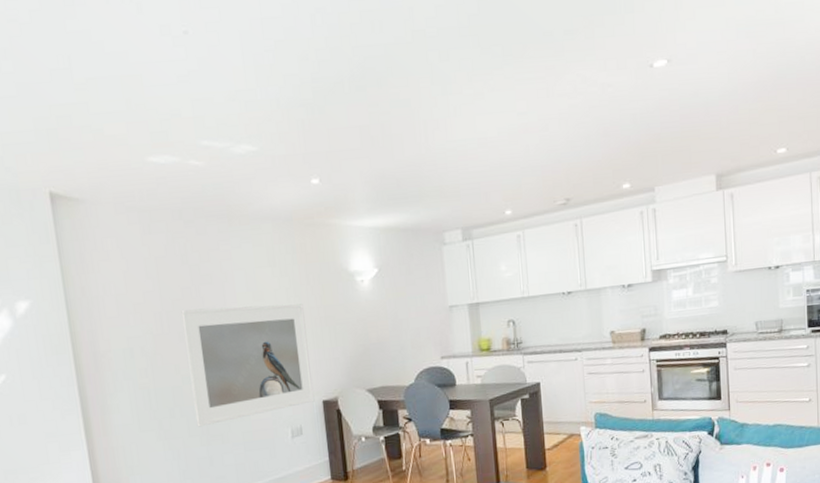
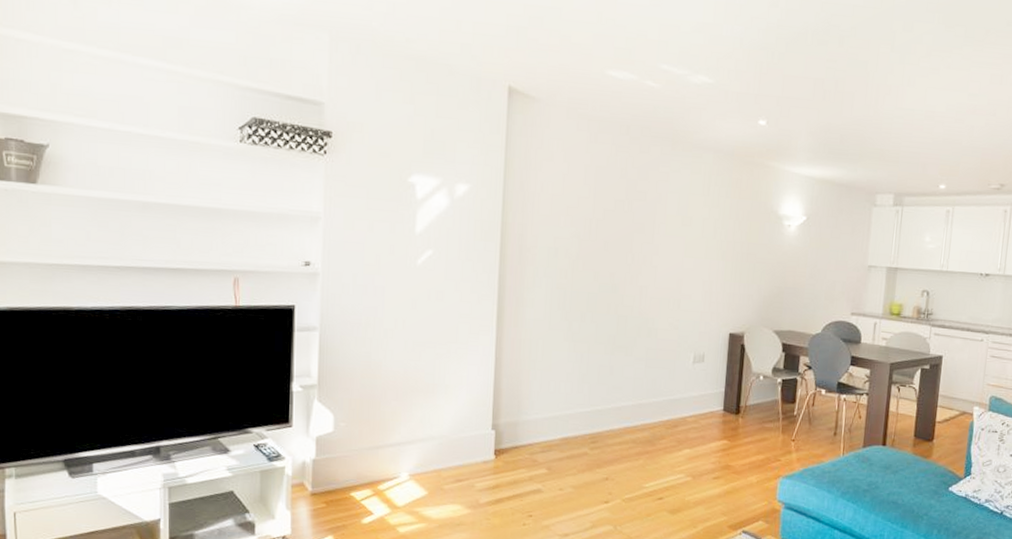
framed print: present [181,304,315,427] -> none [604,220,729,336]

